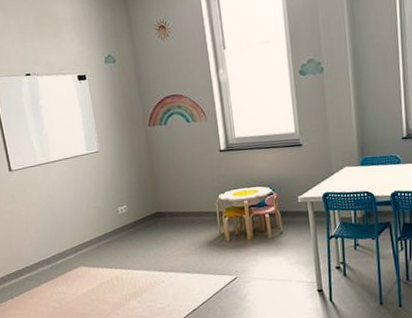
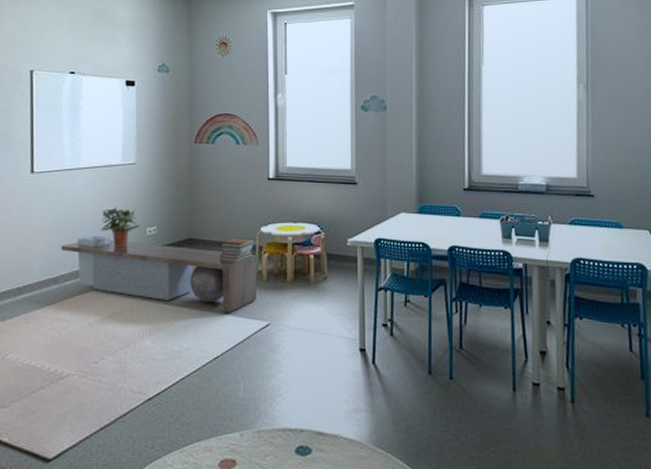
bench: none [47,218,223,272] -> present [61,235,257,313]
potted plant: none [77,192,113,228] -> present [100,207,141,248]
book stack: none [184,205,215,229] -> present [219,237,255,263]

